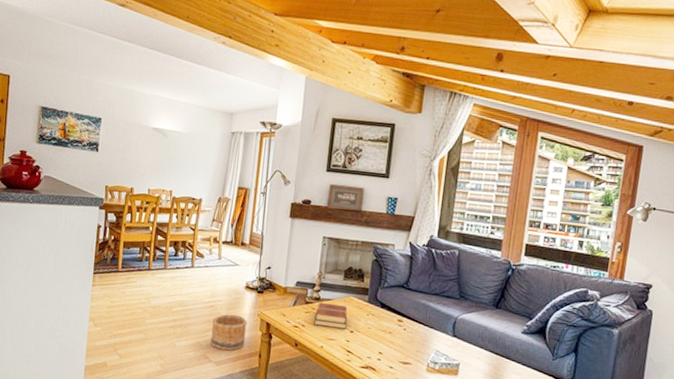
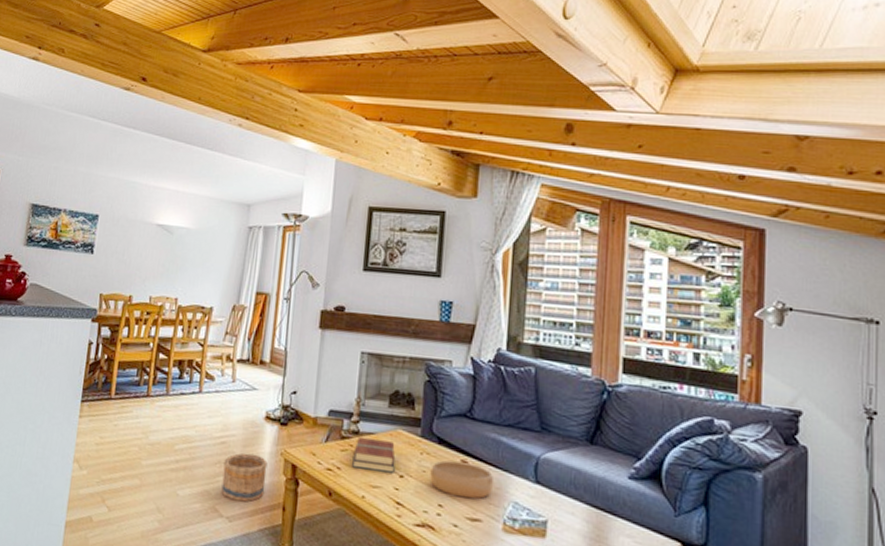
picture frame: present [327,184,364,213] -> none [365,286,411,321]
bowl: none [373,320,422,348] -> present [430,460,494,499]

